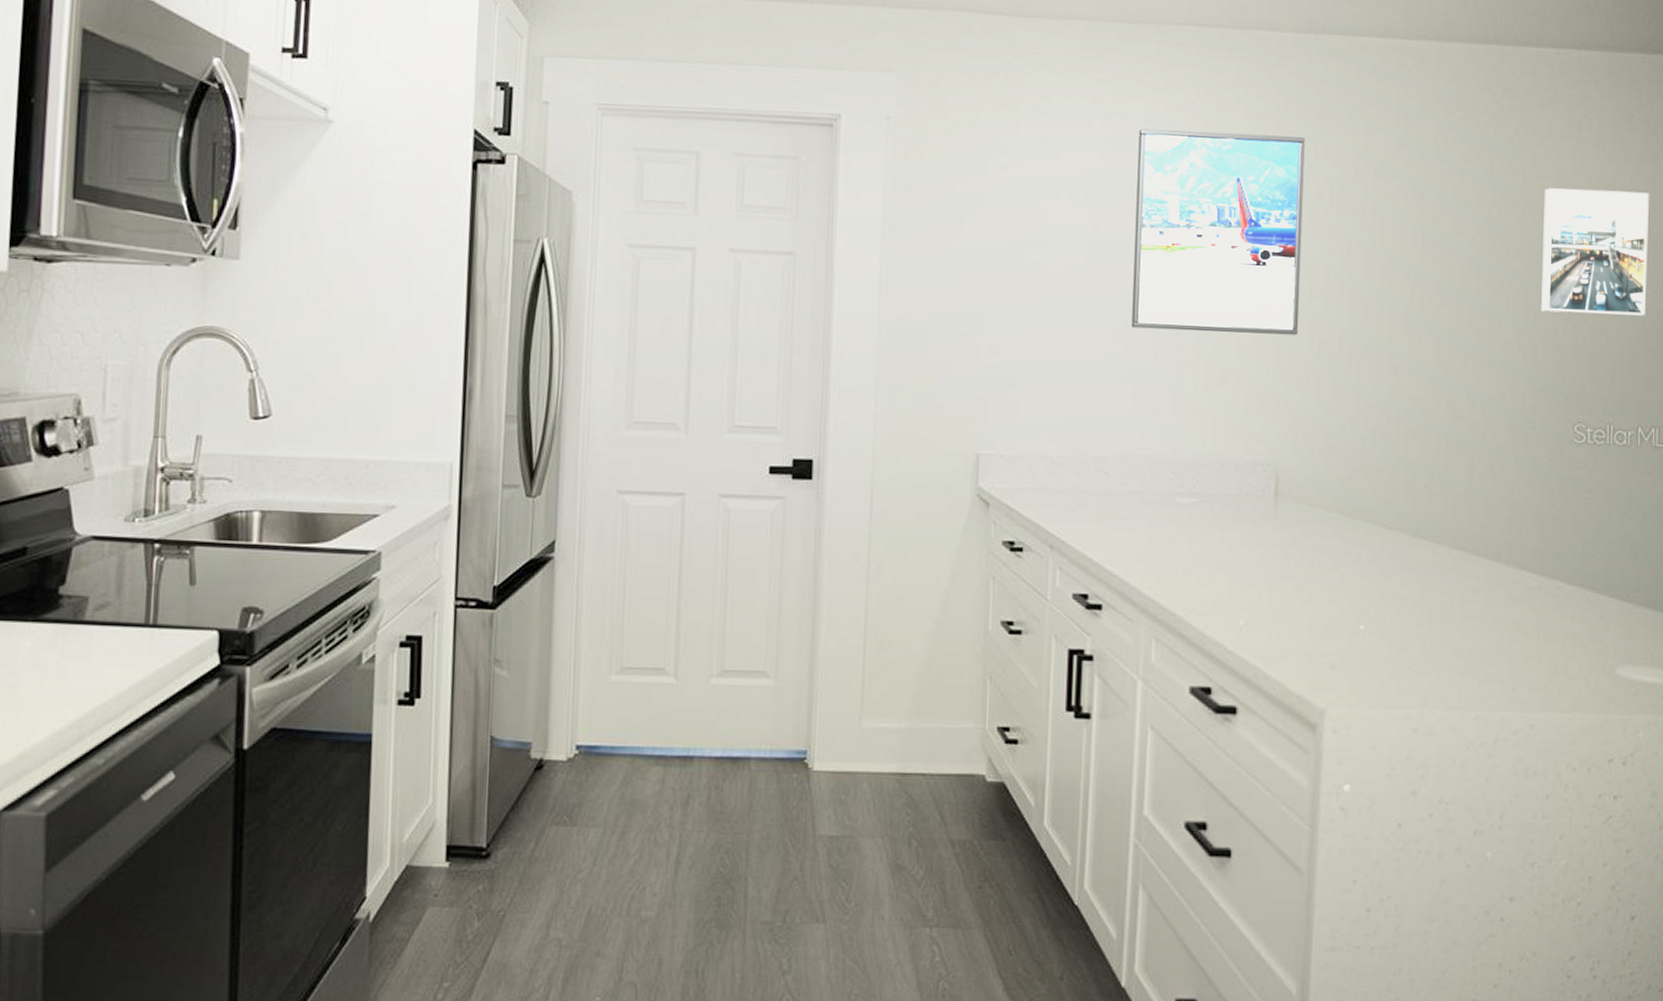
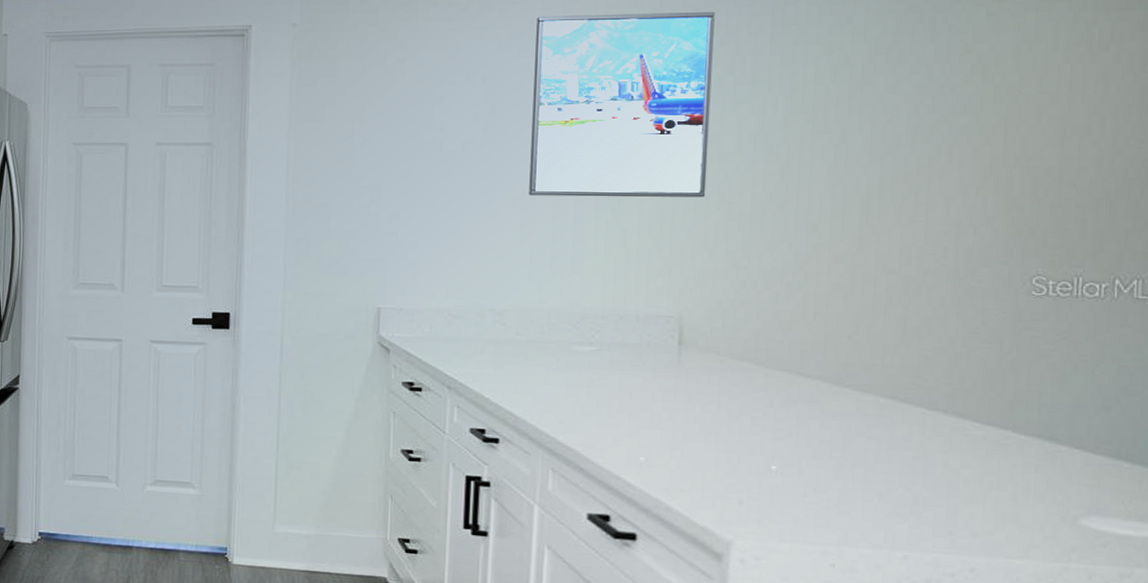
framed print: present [1541,188,1649,316] -> none [993,39,1137,167]

